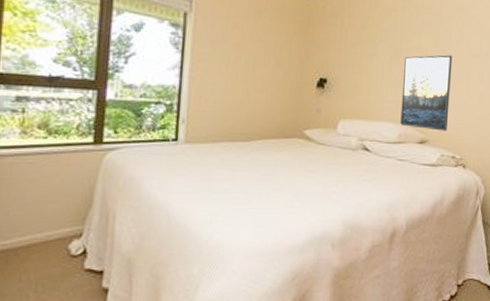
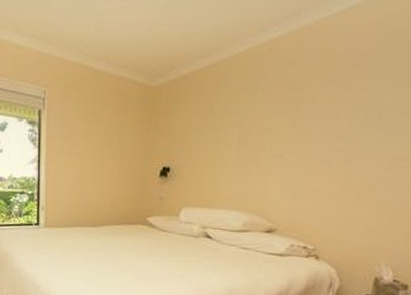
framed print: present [400,55,453,131] -> none [246,136,314,220]

